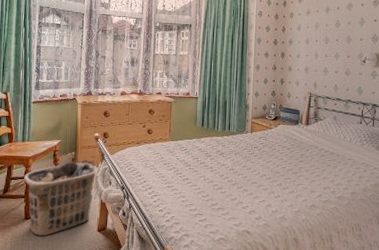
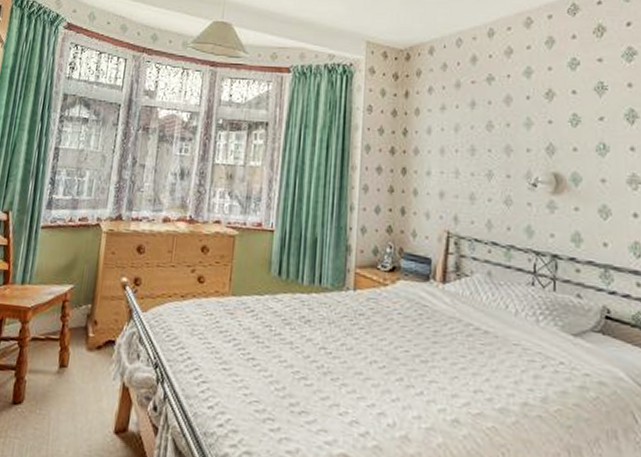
clothes hamper: present [23,159,100,236] -> none [16,316,125,434]

